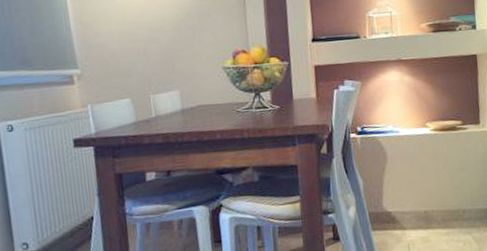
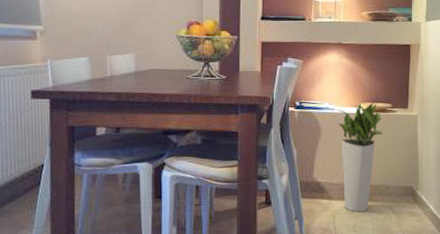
planter: none [400,121,455,241] -> present [335,102,383,213]

